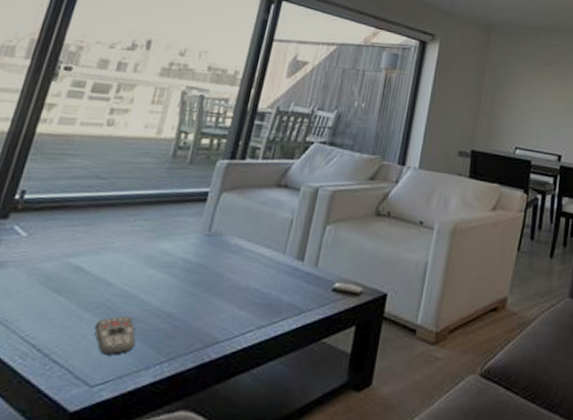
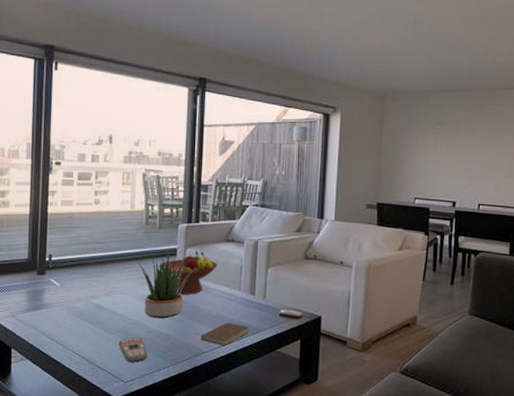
potted plant: none [144,197,227,290] -> present [136,252,194,319]
fruit bowl: none [178,197,260,257] -> present [158,251,217,295]
book: none [211,298,289,332] -> present [195,322,250,346]

